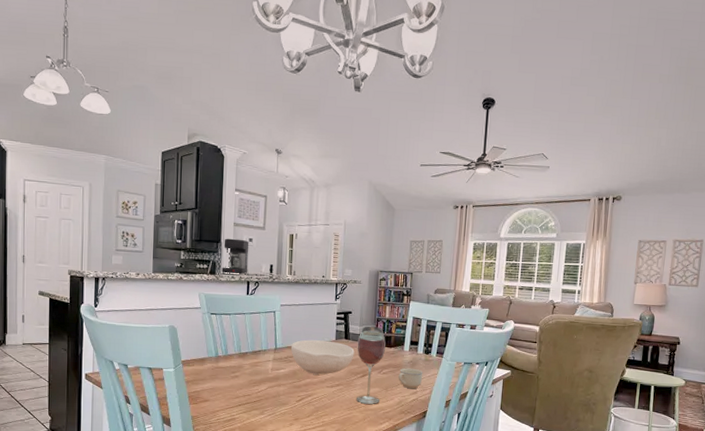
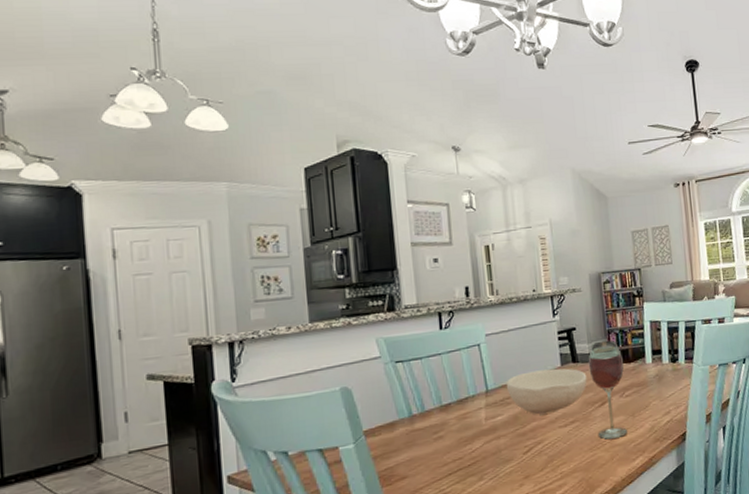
coffee maker: present [221,239,250,274] -> none [402,262,438,308]
cup: present [398,368,423,389] -> none [644,382,675,410]

